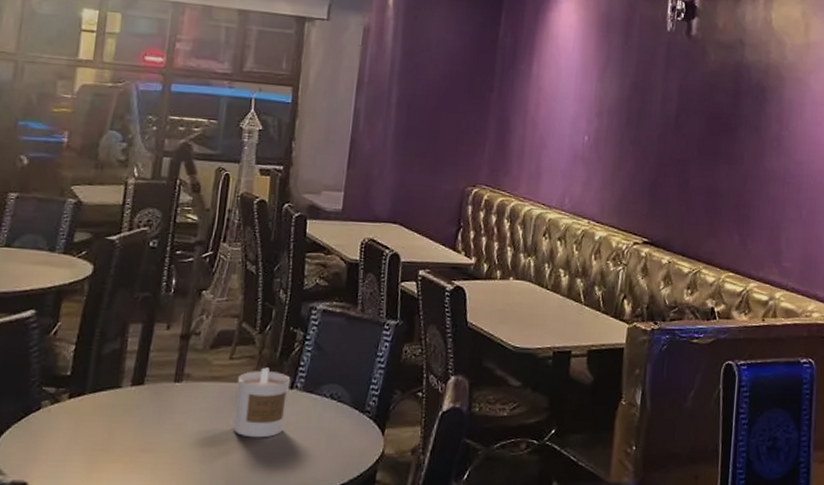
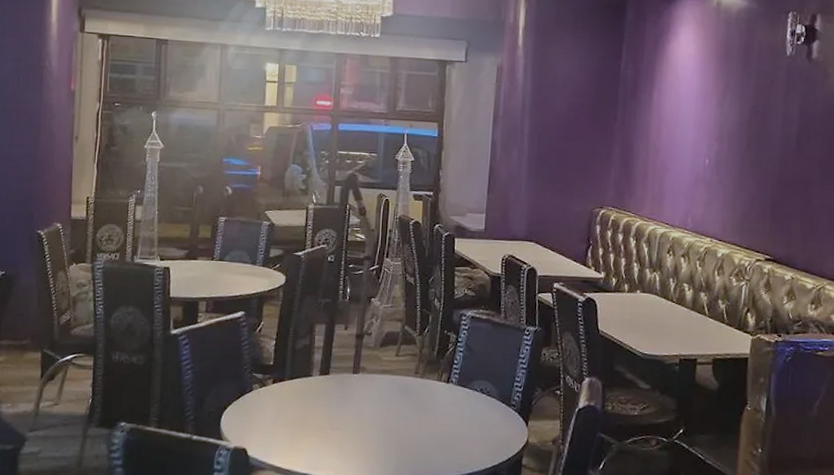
candle: present [233,367,291,438] -> none [401,364,447,423]

